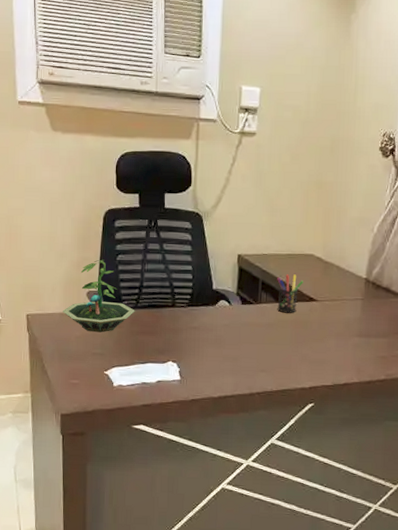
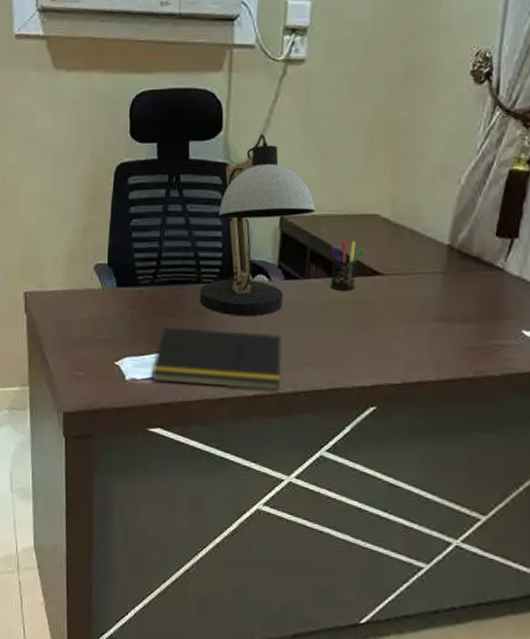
terrarium: present [63,259,135,333] -> none [66,225,152,315]
notepad: none [134,342,241,393] -> present [150,326,282,391]
desk lamp: none [174,189,265,334] -> present [199,134,316,317]

